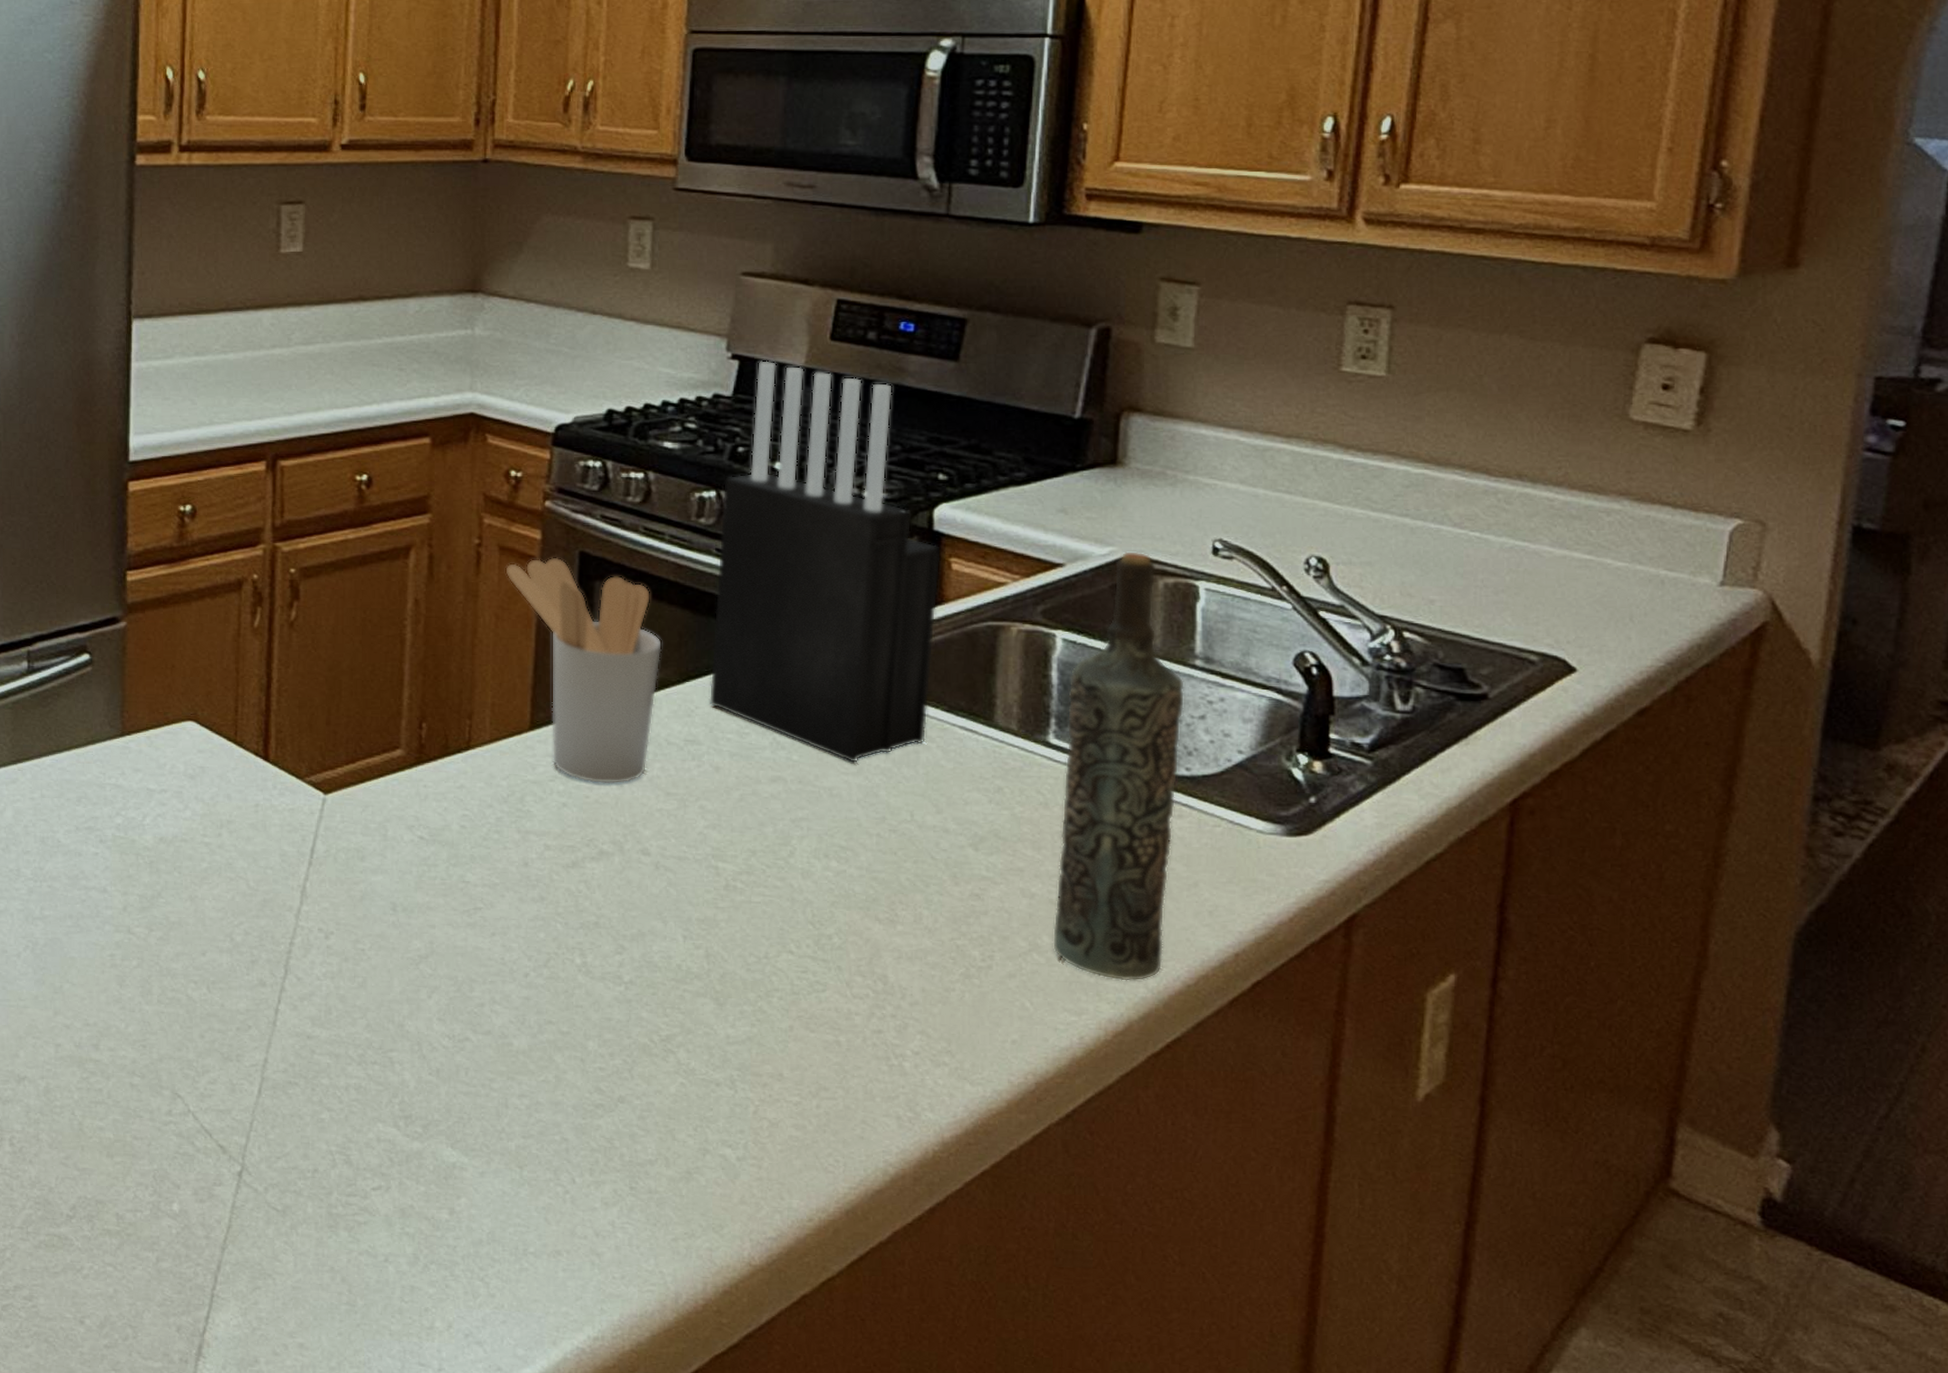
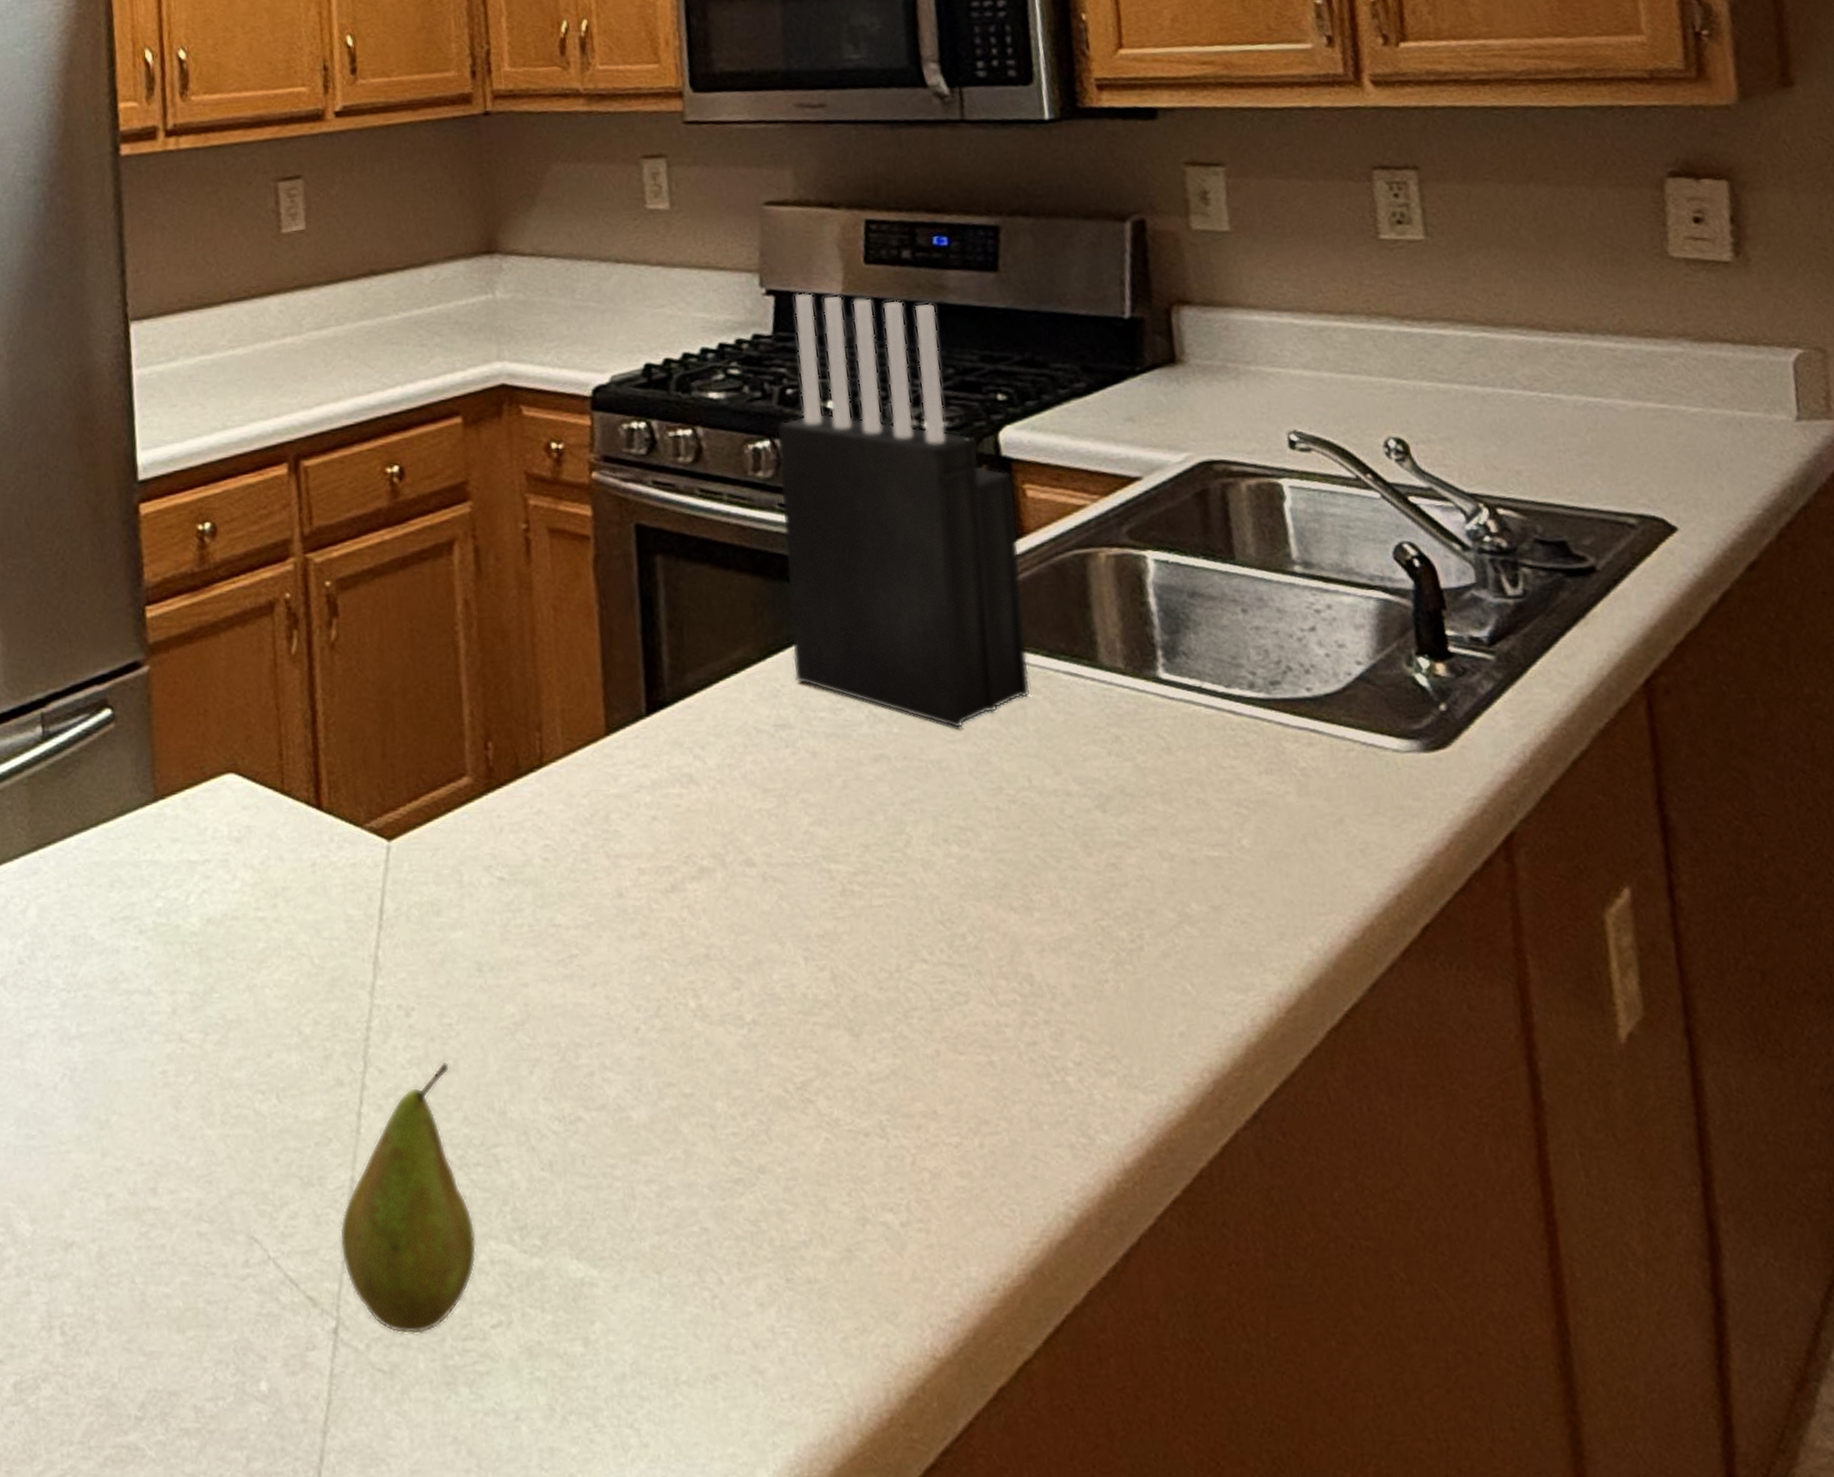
fruit: none [250,978,367,1186] -> present [339,1061,477,1335]
utensil holder: present [505,557,663,785] -> none [558,533,738,789]
bottle: present [1052,551,1185,981] -> none [1168,454,1324,945]

